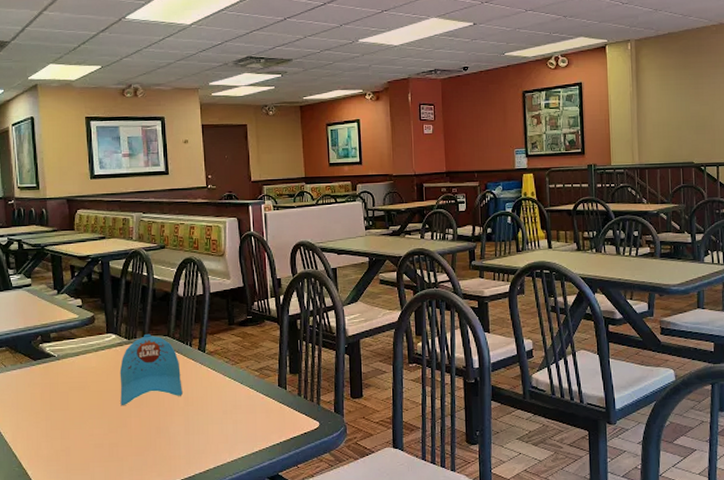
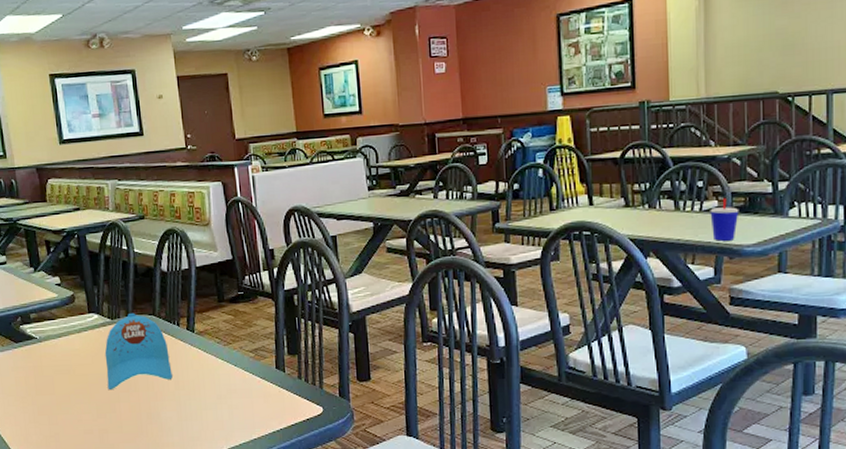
beverage cup: none [644,246,667,281] -> present [710,198,739,241]

